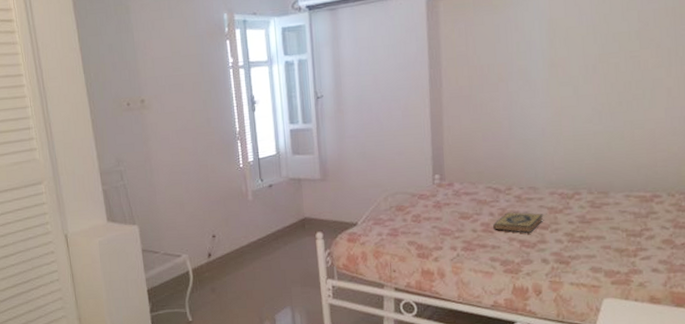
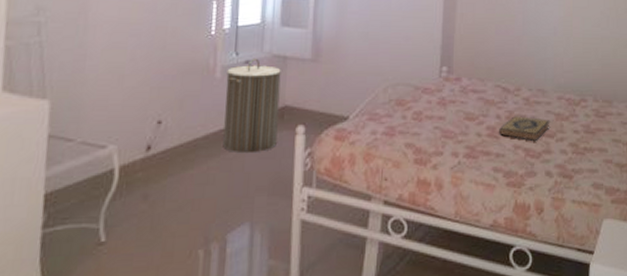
laundry hamper: none [256,182,302,256] -> present [223,58,281,154]

